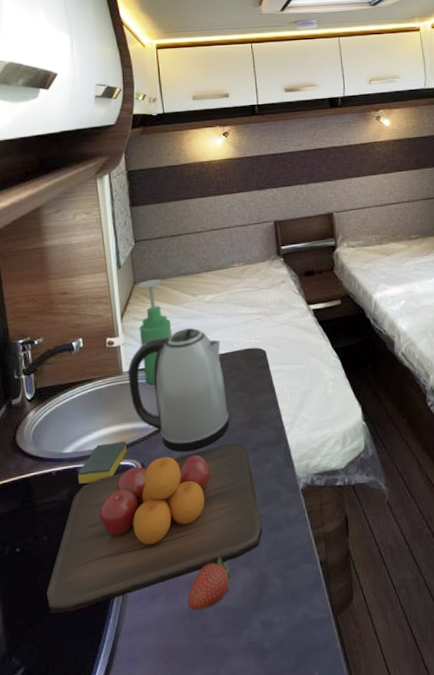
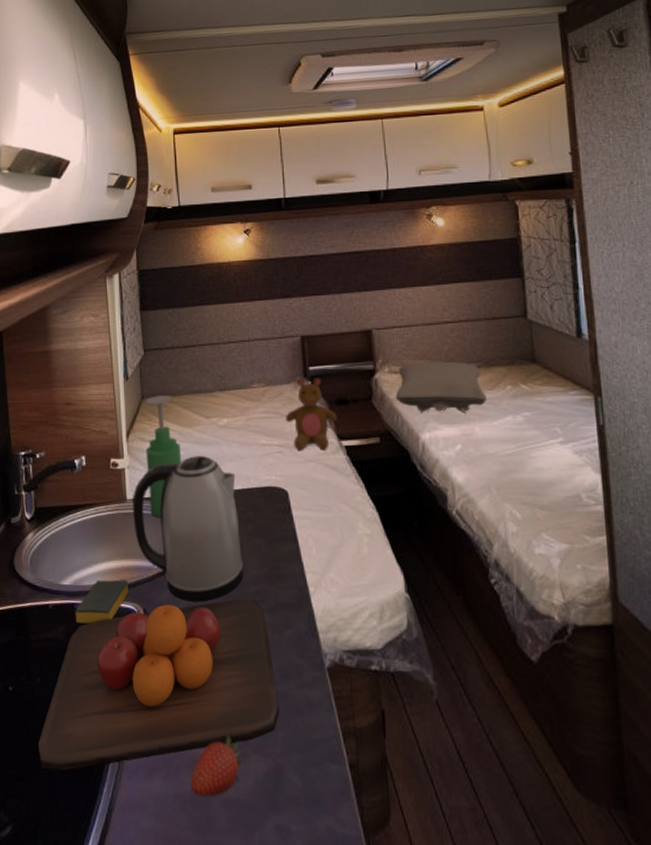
teddy bear: none [262,255,306,316] -> present [285,378,337,450]
pillow: none [352,235,424,278] -> present [395,361,487,415]

